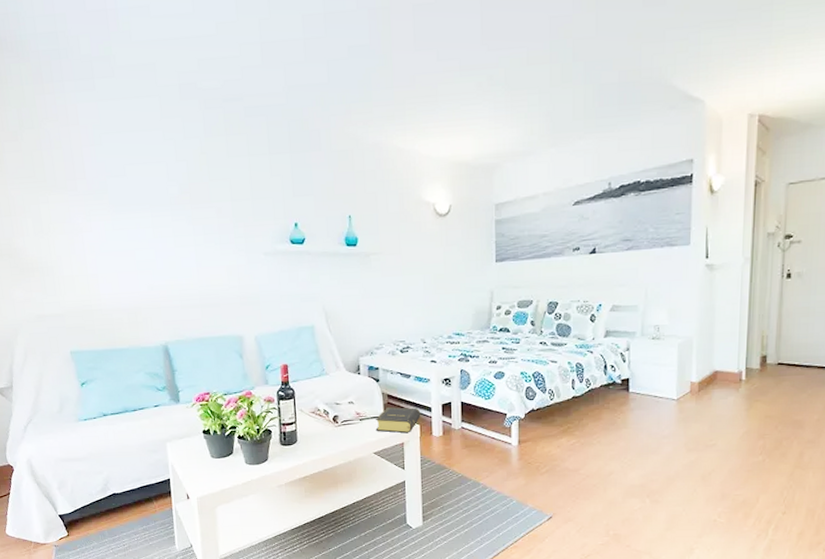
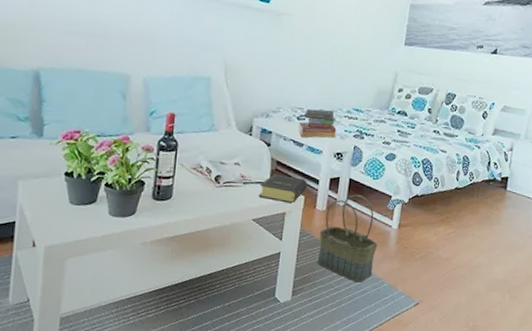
books: none [403,339,441,369] -> present [298,108,337,138]
basket: none [440,416,500,502] -> present [318,194,378,283]

